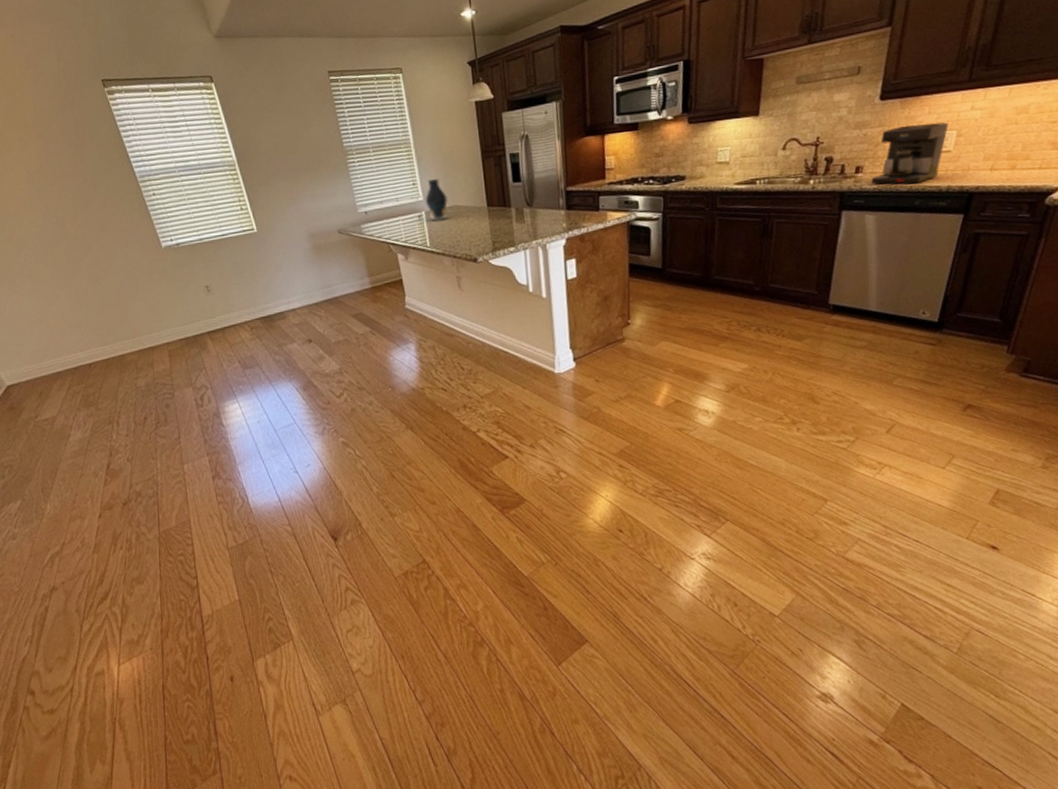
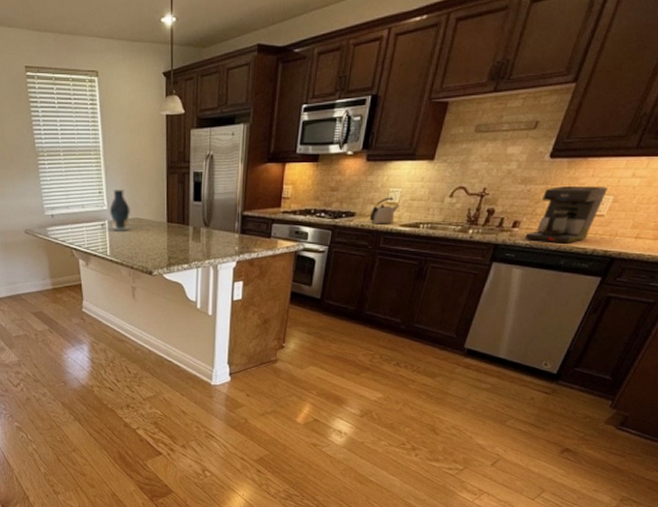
kettle: none [701,156,731,186] -> present [369,197,400,225]

